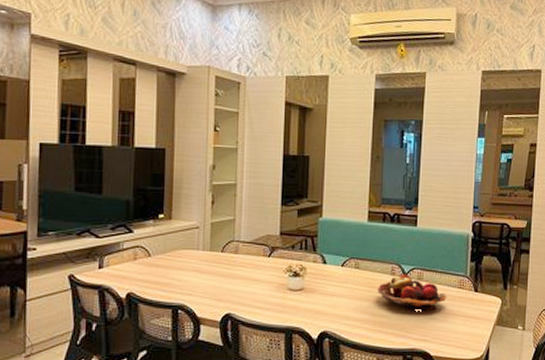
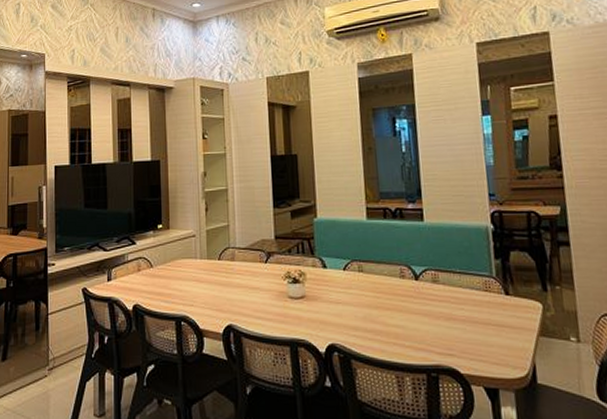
fruit basket: present [377,274,447,311] -> none [386,276,472,319]

